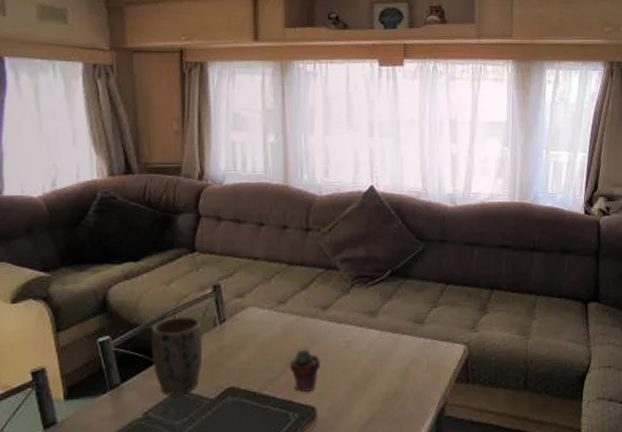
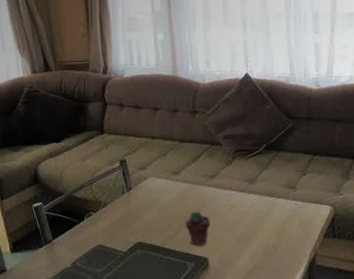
plant pot: present [152,316,203,395] -> none [74,186,116,249]

